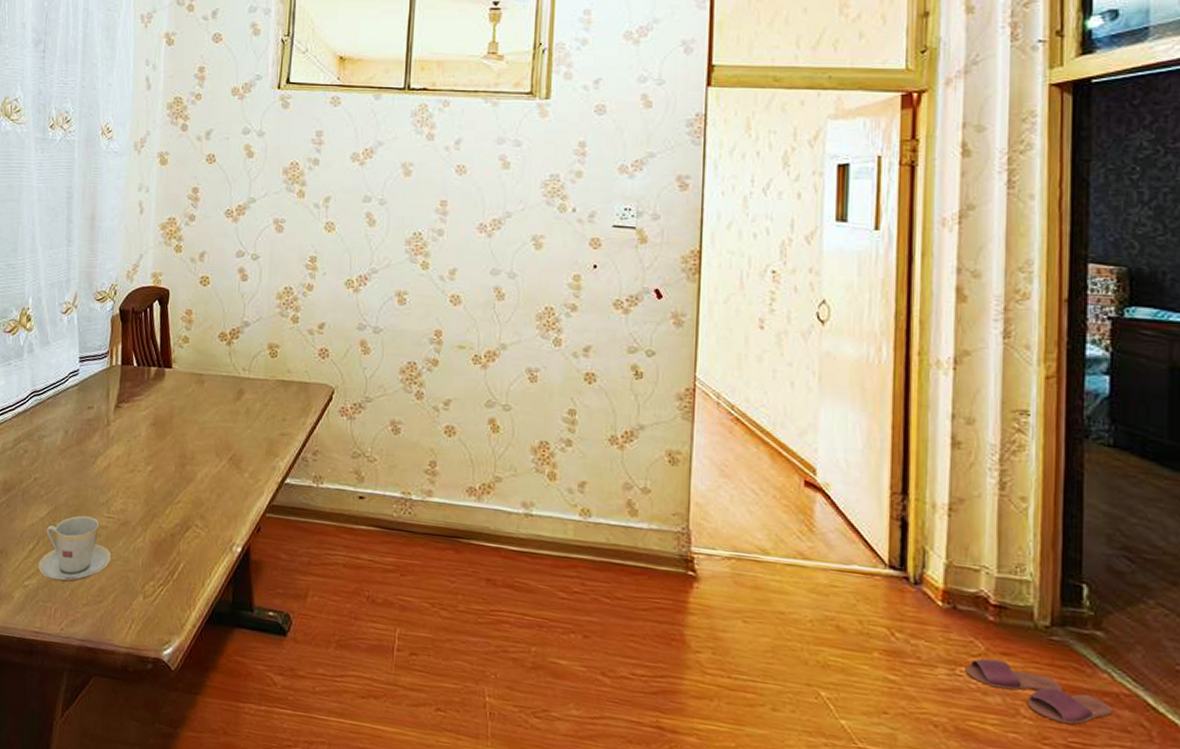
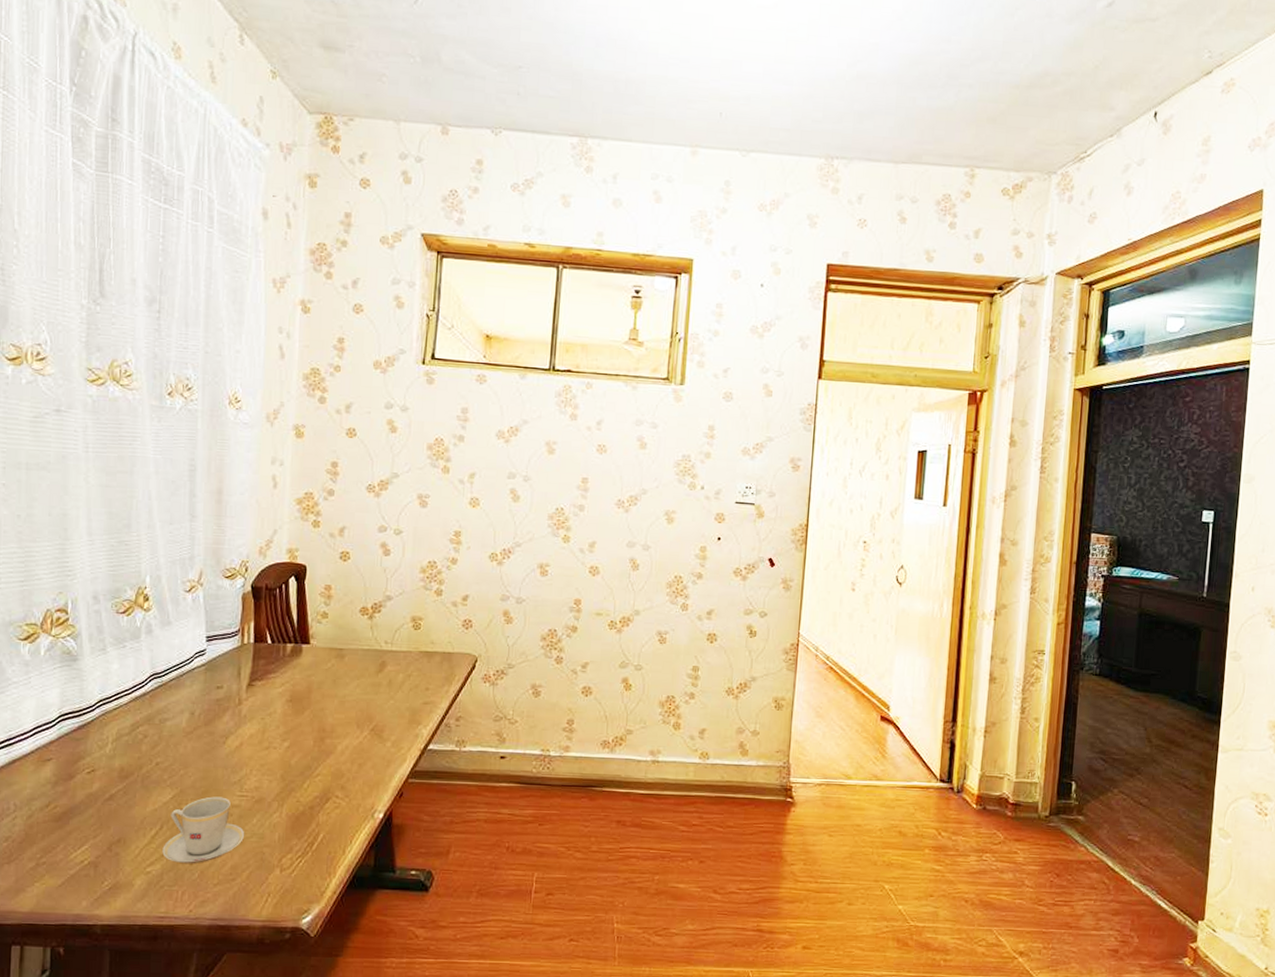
slippers: present [965,658,1113,724] -> none [989,845,1086,887]

